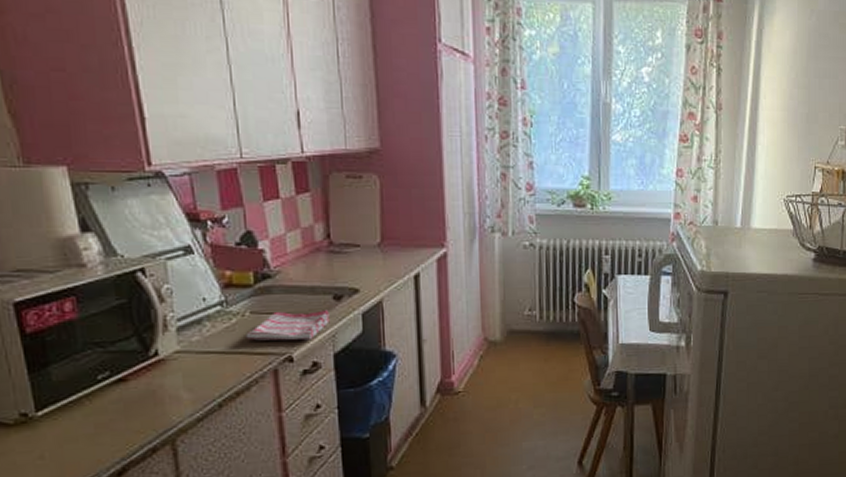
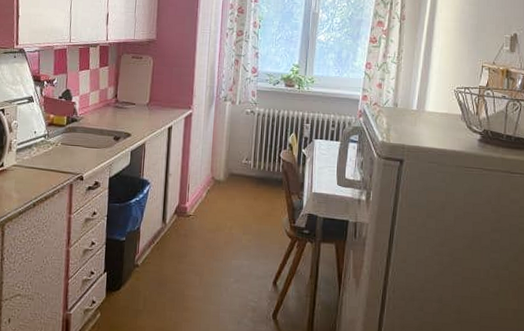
dish towel: present [246,309,330,341] -> none [56,145,110,166]

